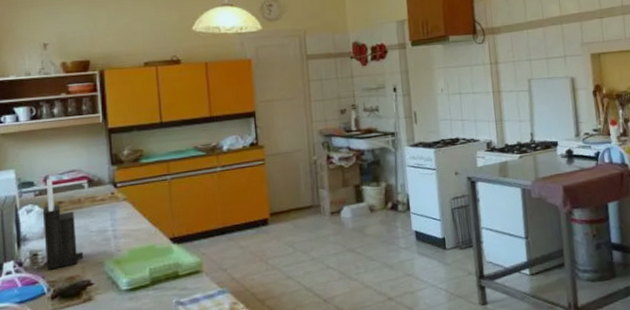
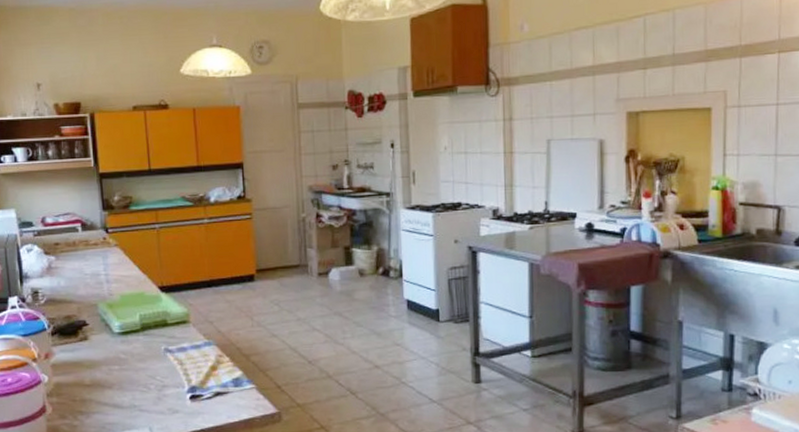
knife block: present [42,178,84,270] -> none [41,220,79,308]

